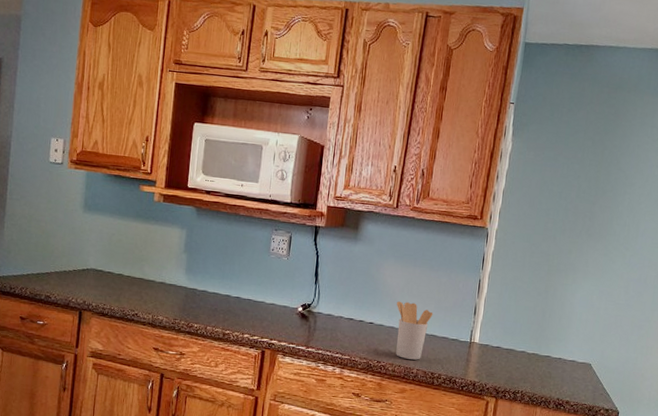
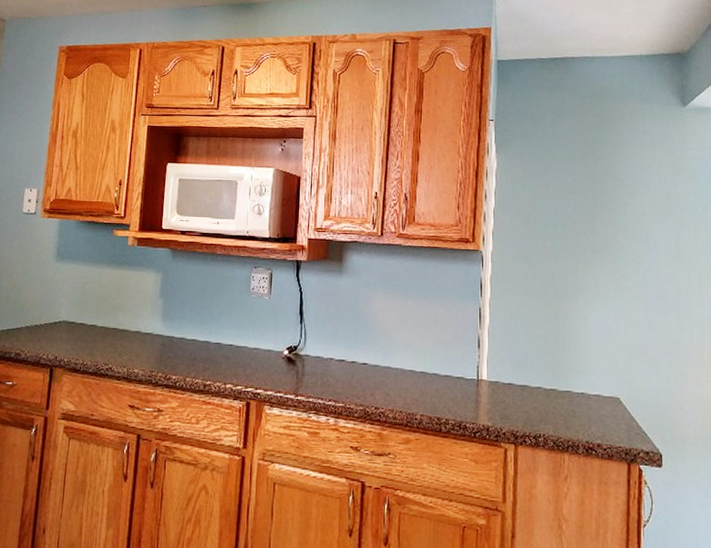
utensil holder: present [396,301,433,360] -> none [390,337,433,404]

